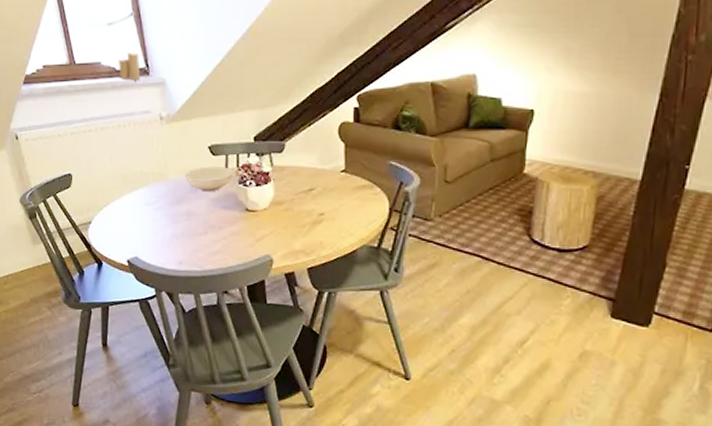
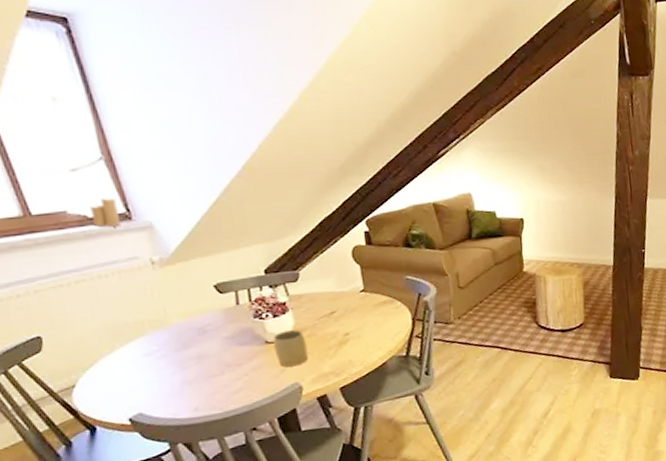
bowl: present [184,166,233,192] -> none [188,303,246,332]
mug: none [253,201,283,238] -> present [273,330,309,367]

